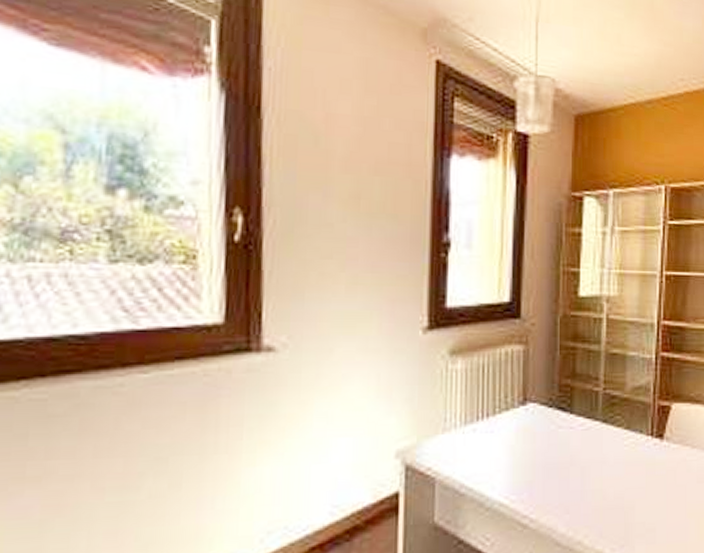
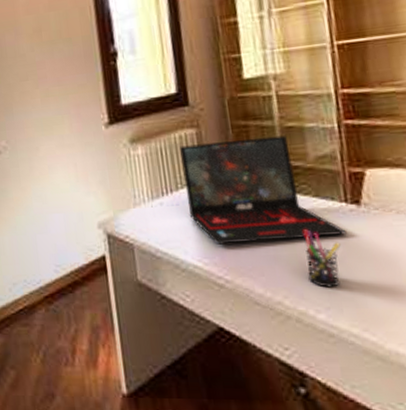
laptop: none [502,362,649,479] -> present [180,135,348,245]
pen holder: none [609,463,641,525] -> present [302,229,341,288]

